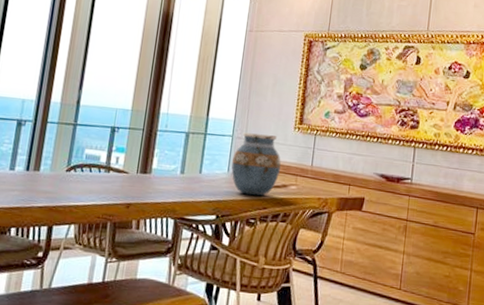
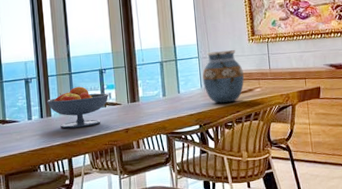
fruit bowl: none [38,141,117,192] -> present [47,86,109,129]

